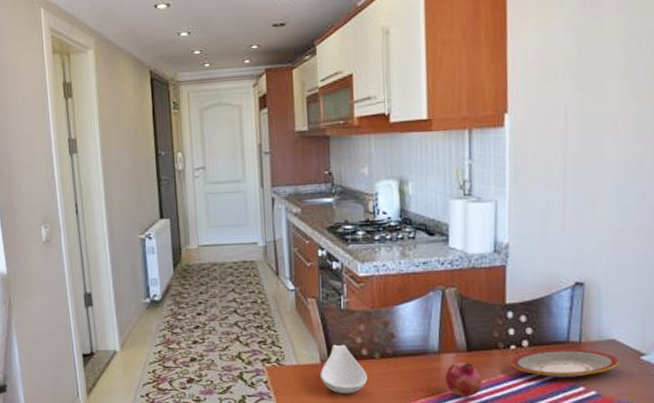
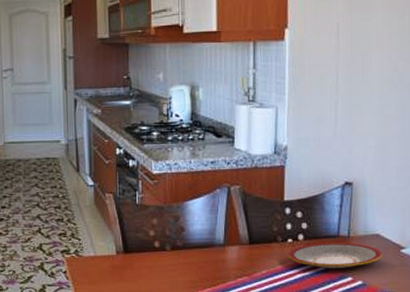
spoon rest: present [320,344,367,394] -> none [116,237,159,284]
fruit: present [445,363,481,397] -> none [229,255,262,286]

